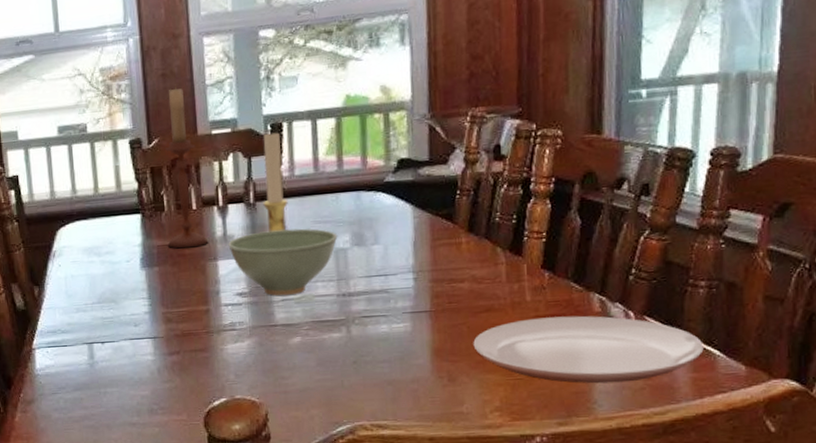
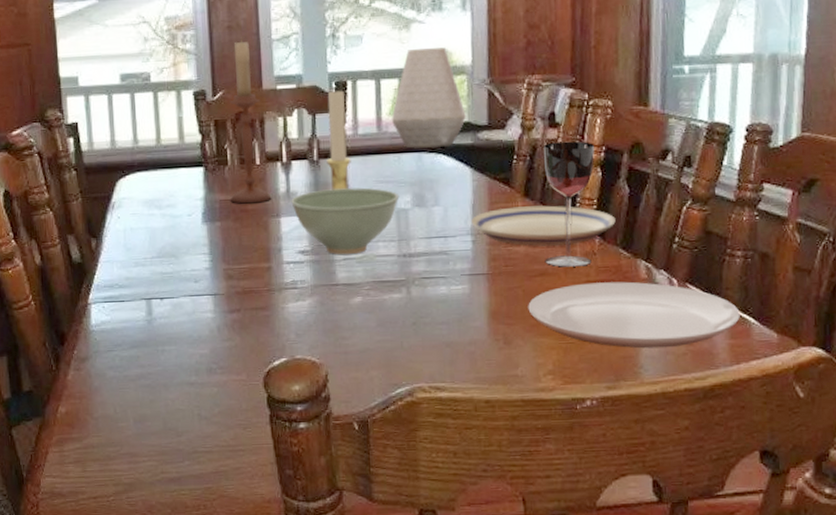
vase: none [328,84,406,189] -> present [391,47,466,150]
plate: none [413,240,567,282] -> present [471,205,616,247]
wineglass: none [488,173,544,303] -> present [543,141,595,267]

